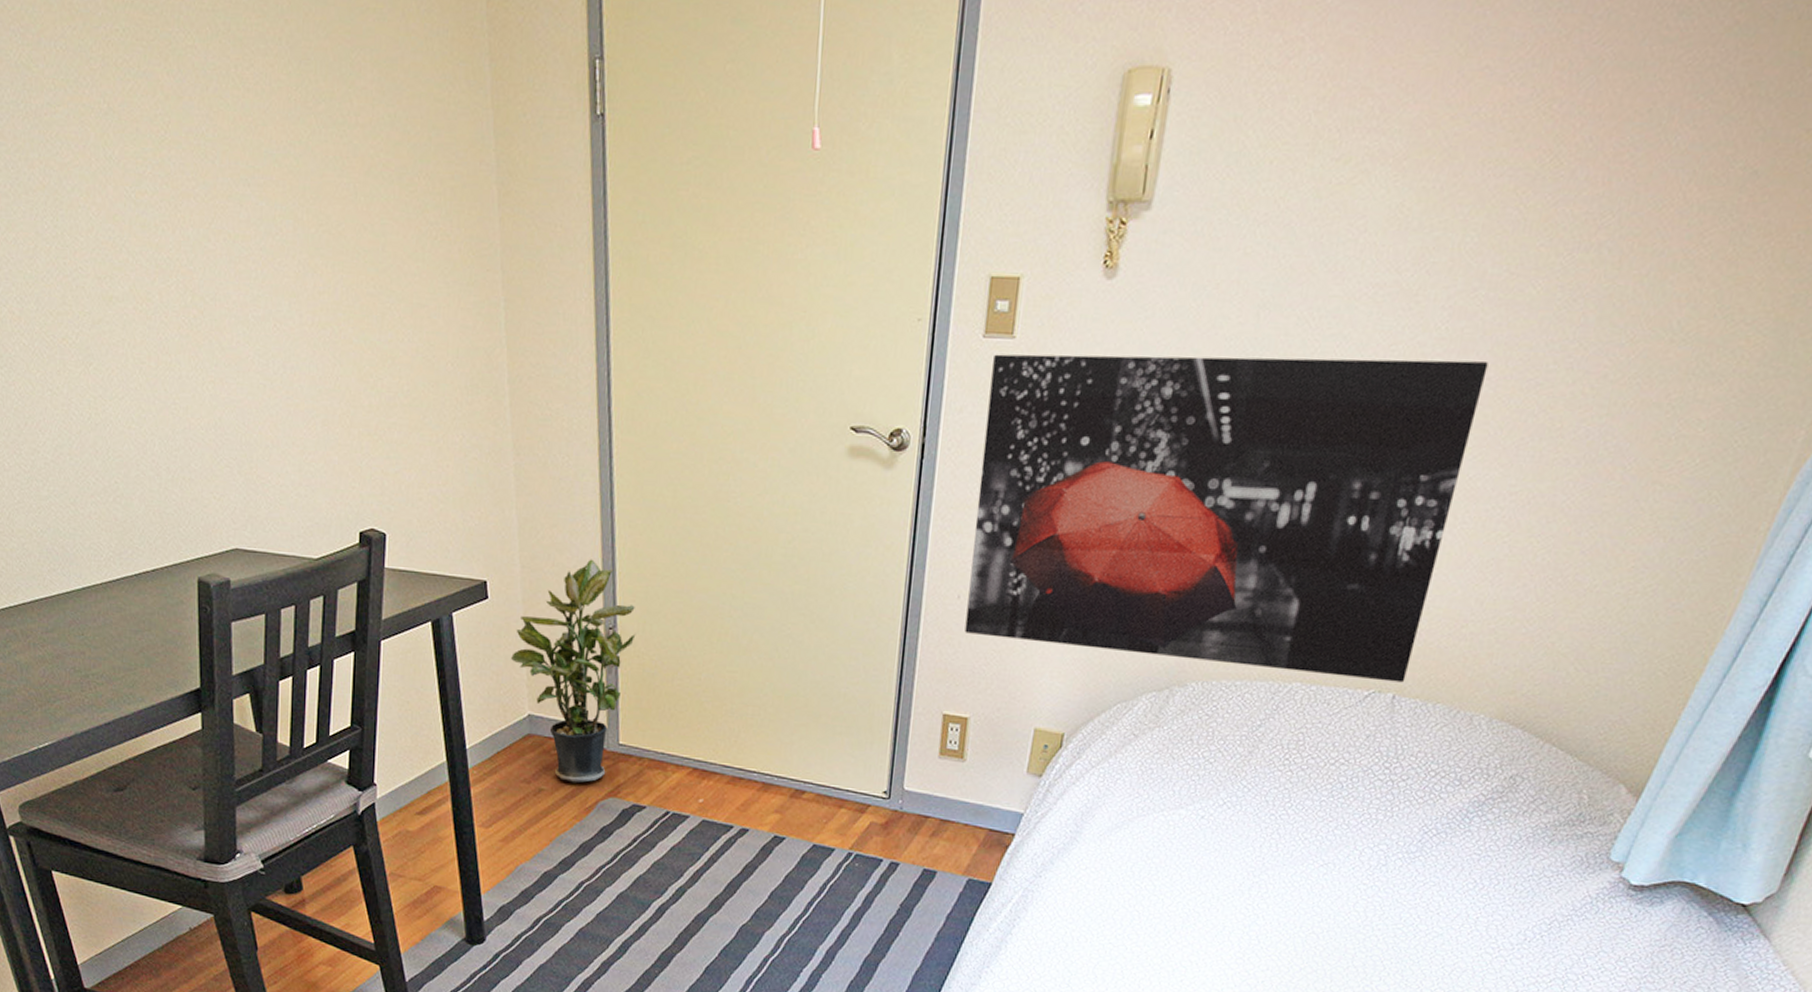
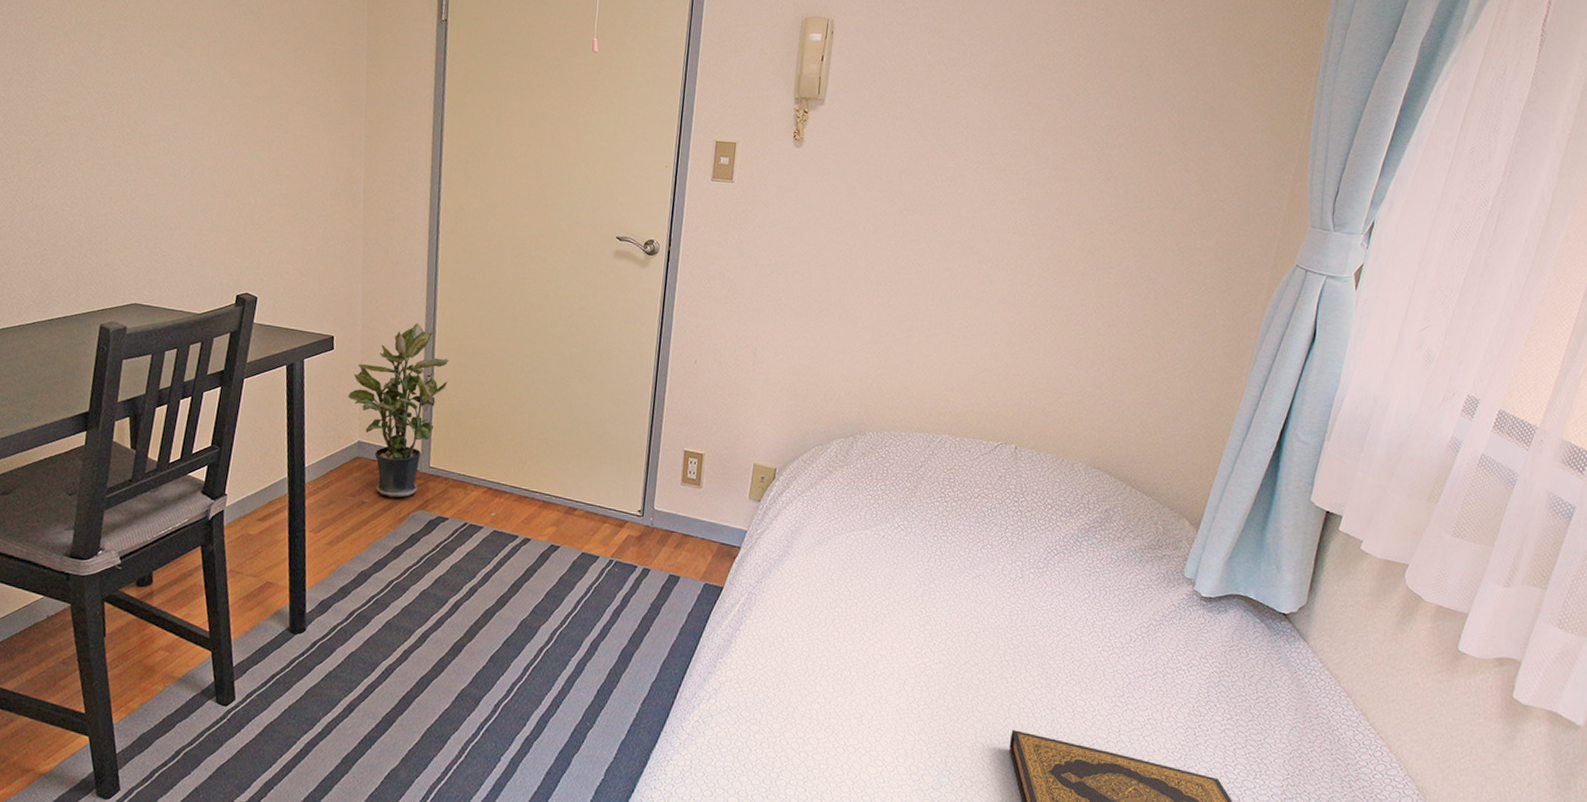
wall art: present [964,354,1489,683] -> none [700,192,1057,437]

